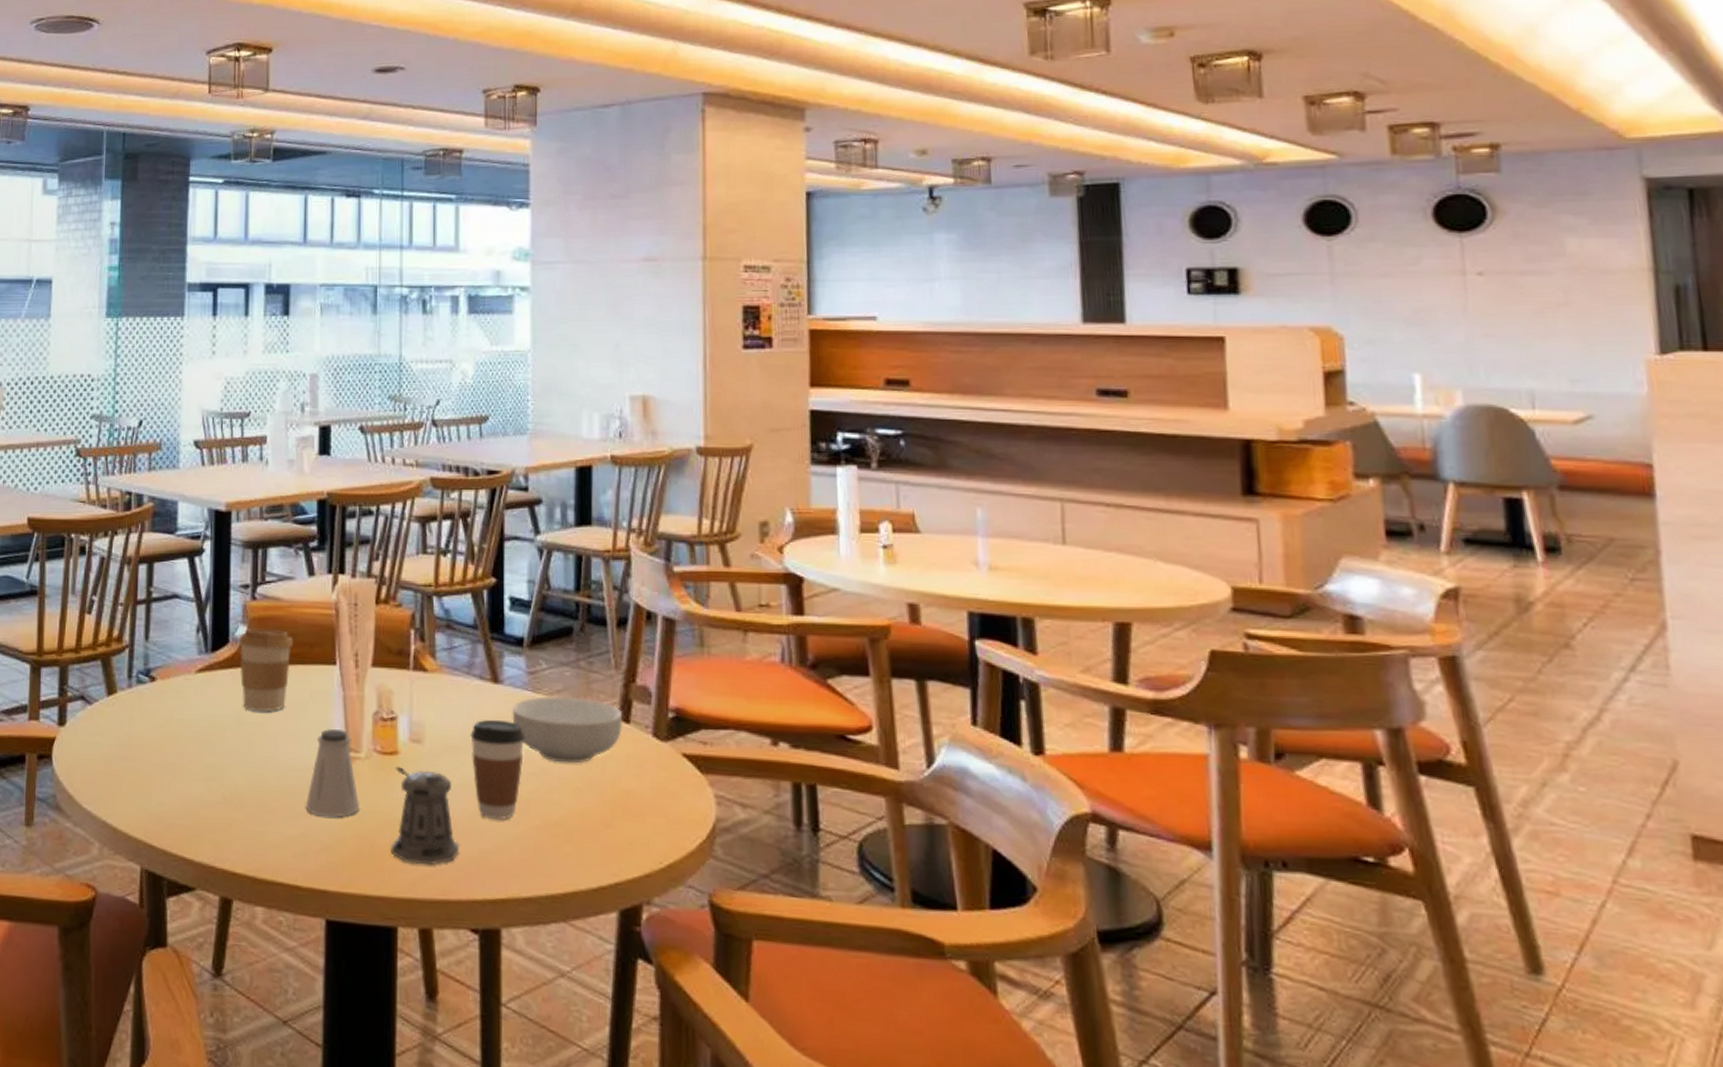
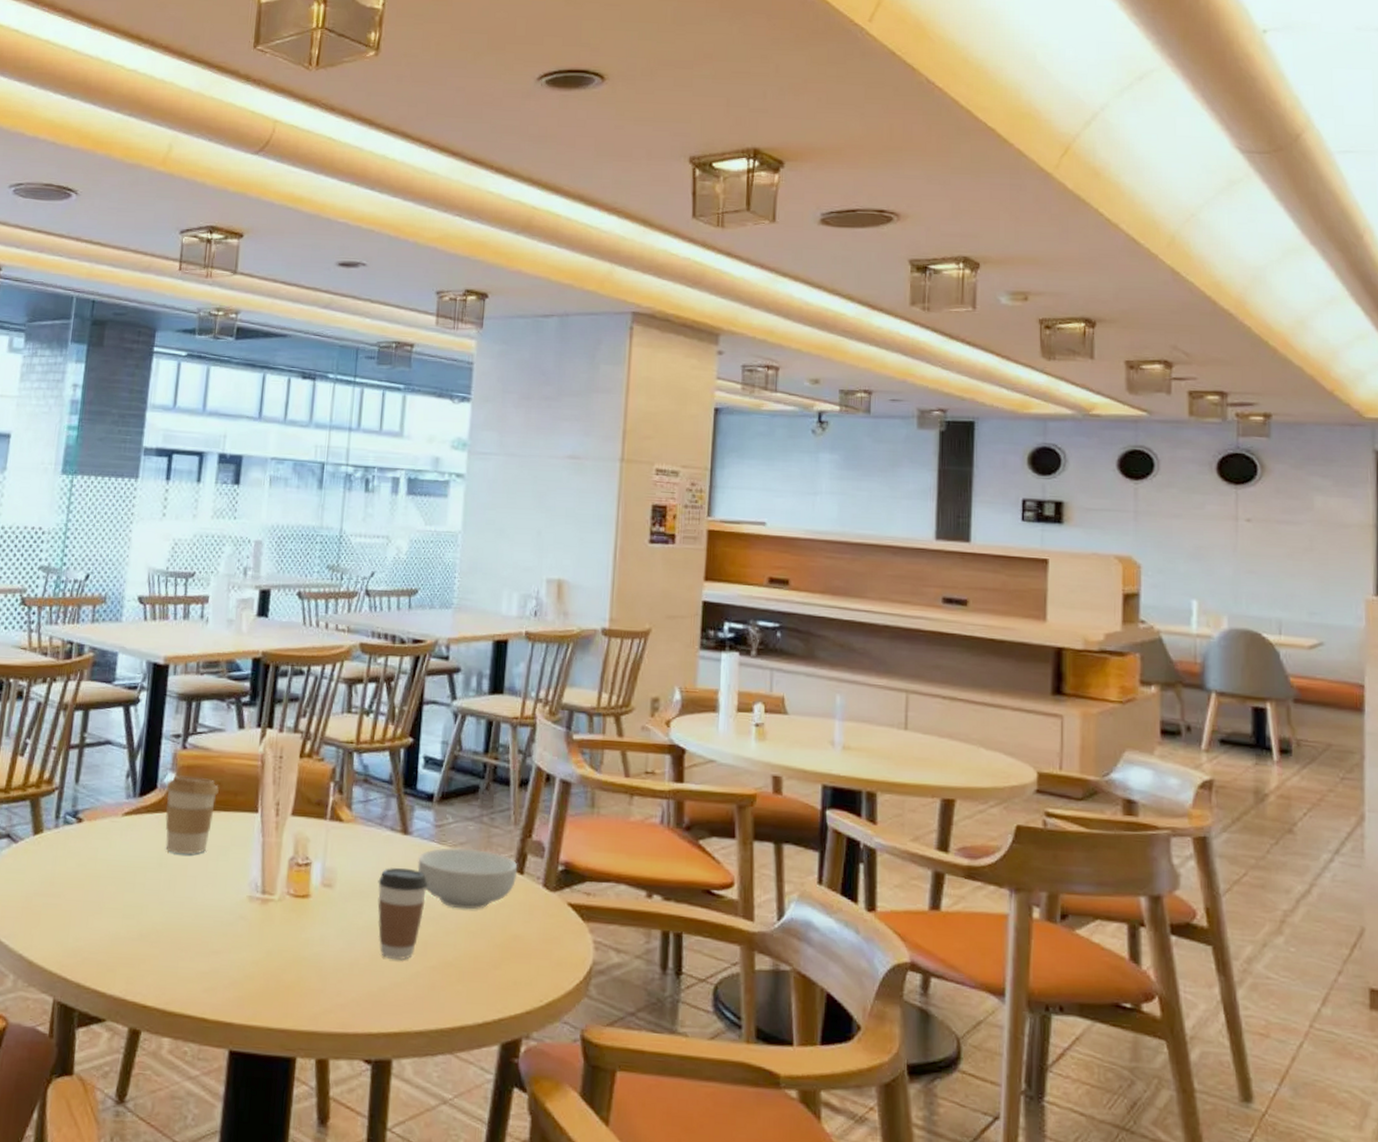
saltshaker: present [305,728,360,818] -> none [218,871,271,955]
pepper shaker: present [390,766,460,865] -> none [295,908,360,1000]

